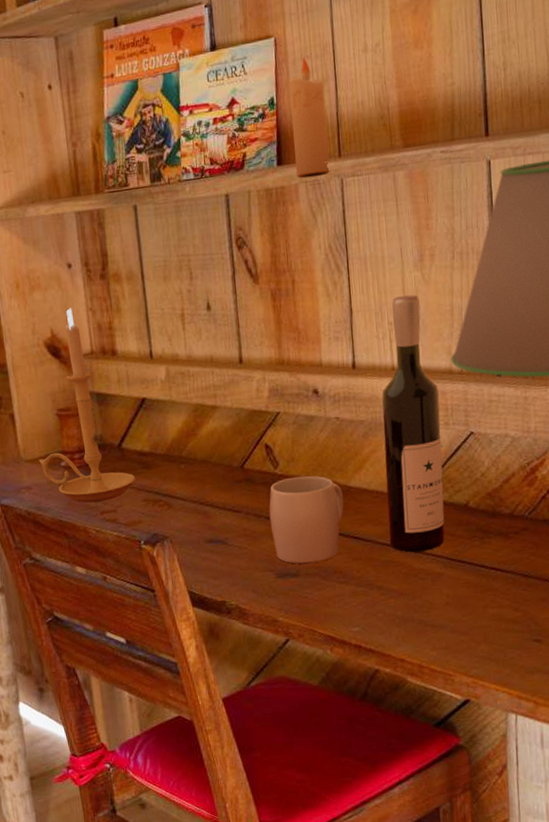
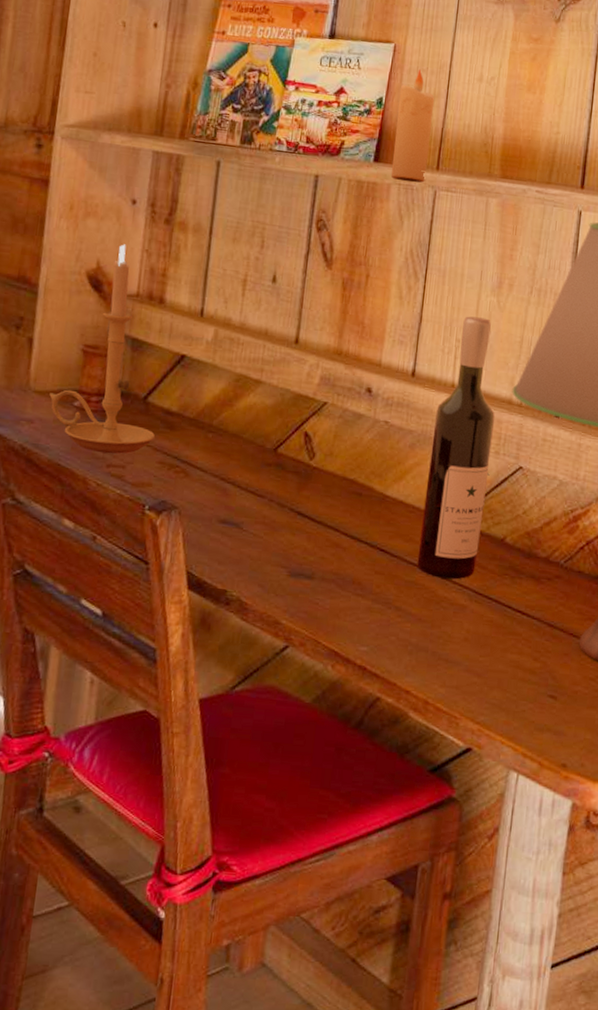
mug: present [269,475,344,564] -> none [293,472,377,568]

